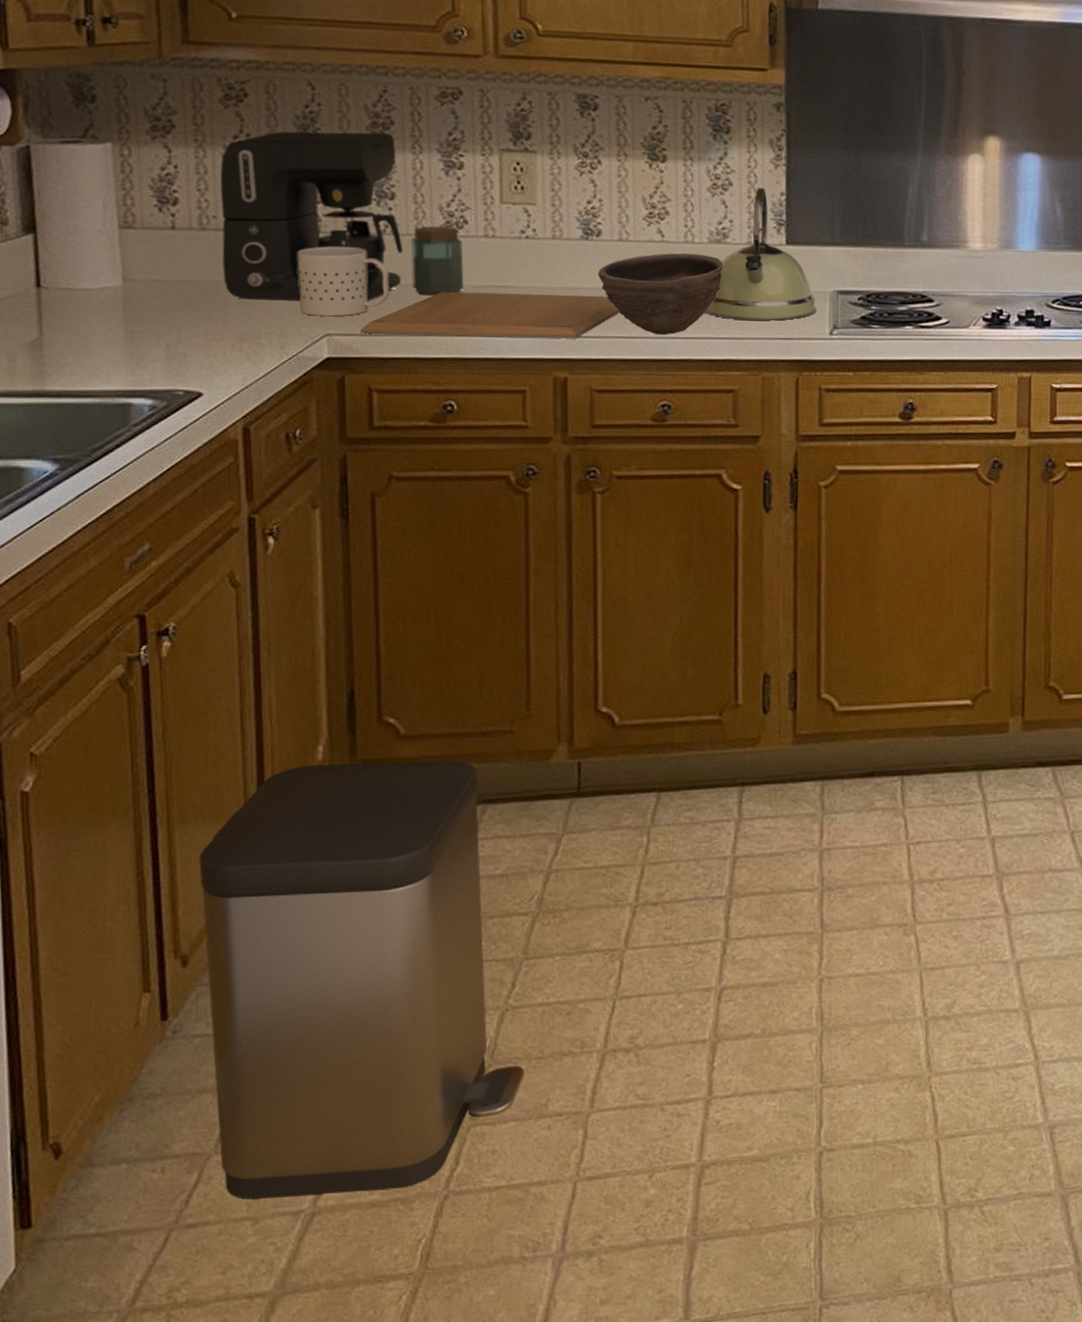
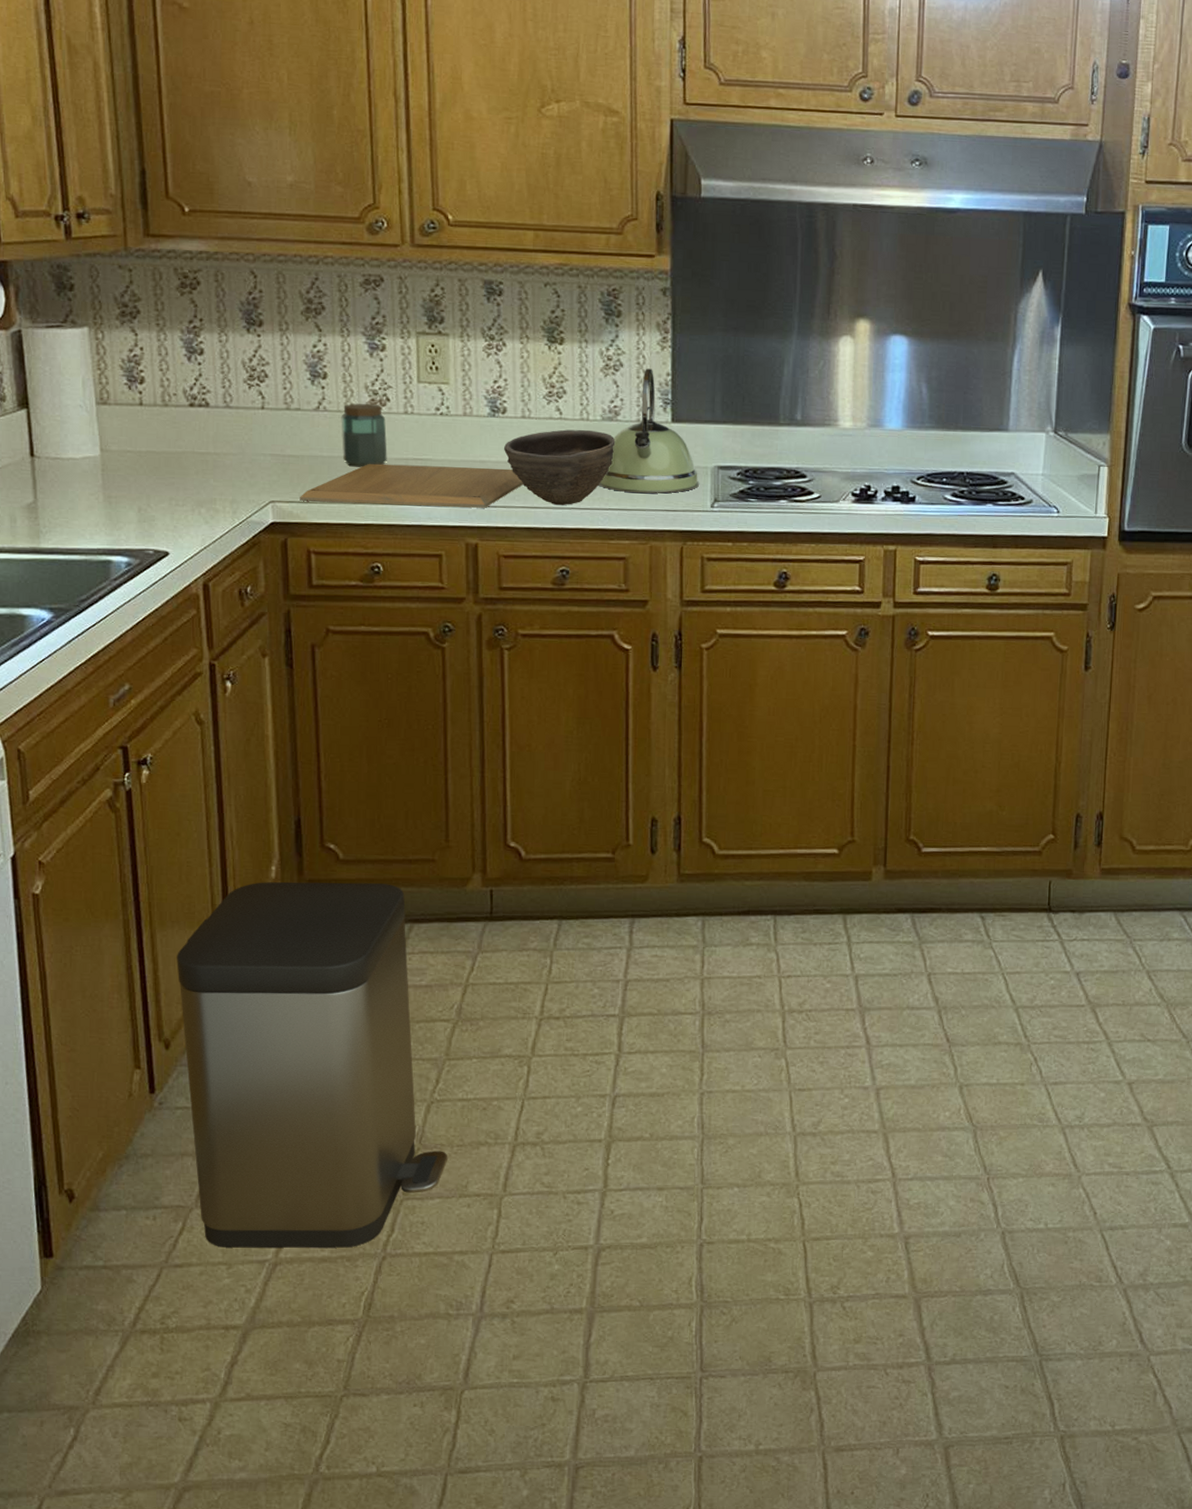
coffee maker: present [220,131,403,301] -> none [178,316,335,472]
mug: present [297,246,389,317] -> none [245,421,323,486]

